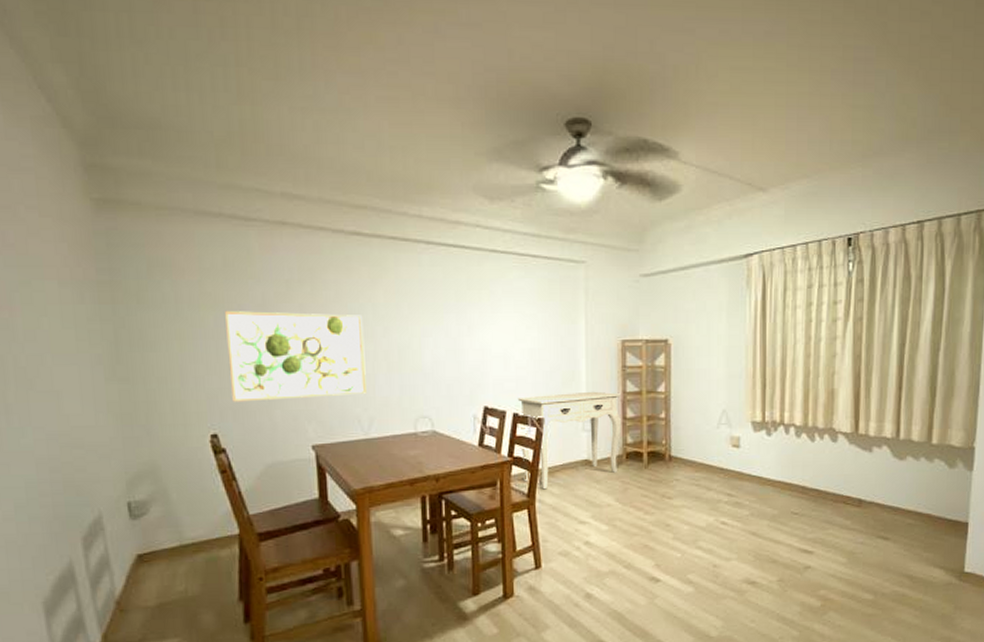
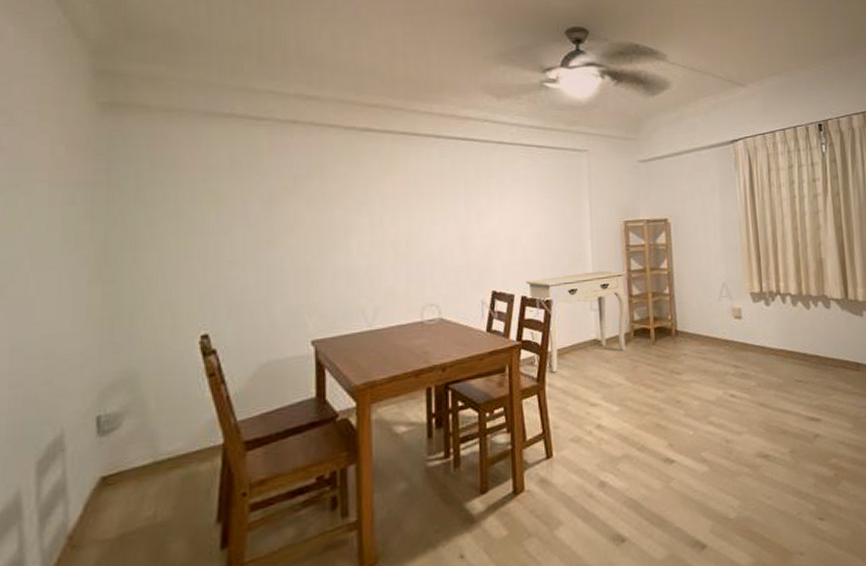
wall art: present [225,311,367,402] -> none [227,206,372,299]

